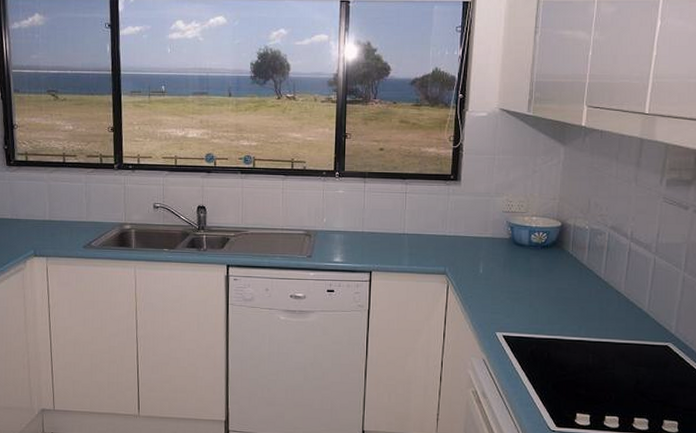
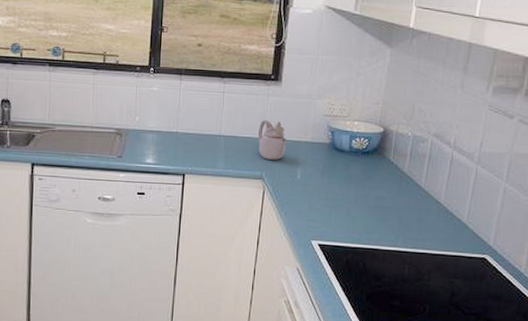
teapot: none [439,217,469,256] -> present [257,119,287,160]

